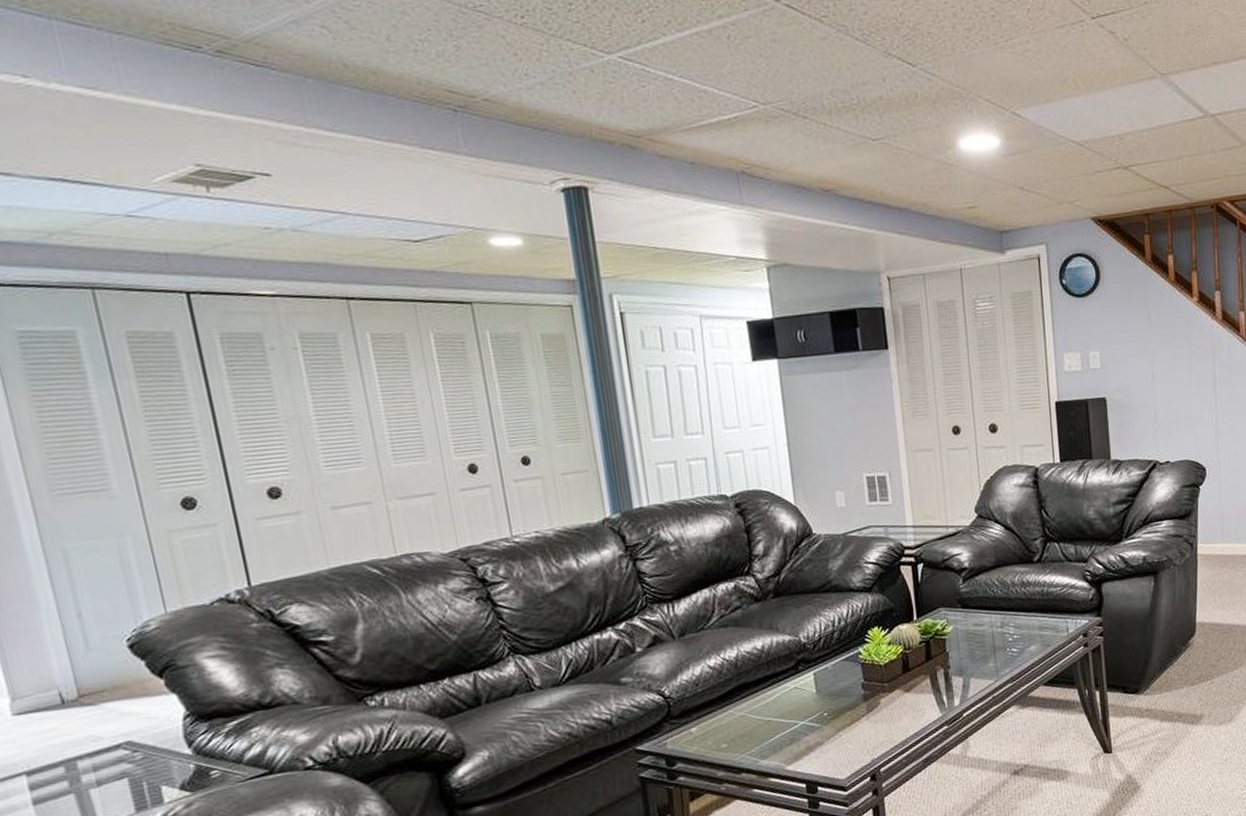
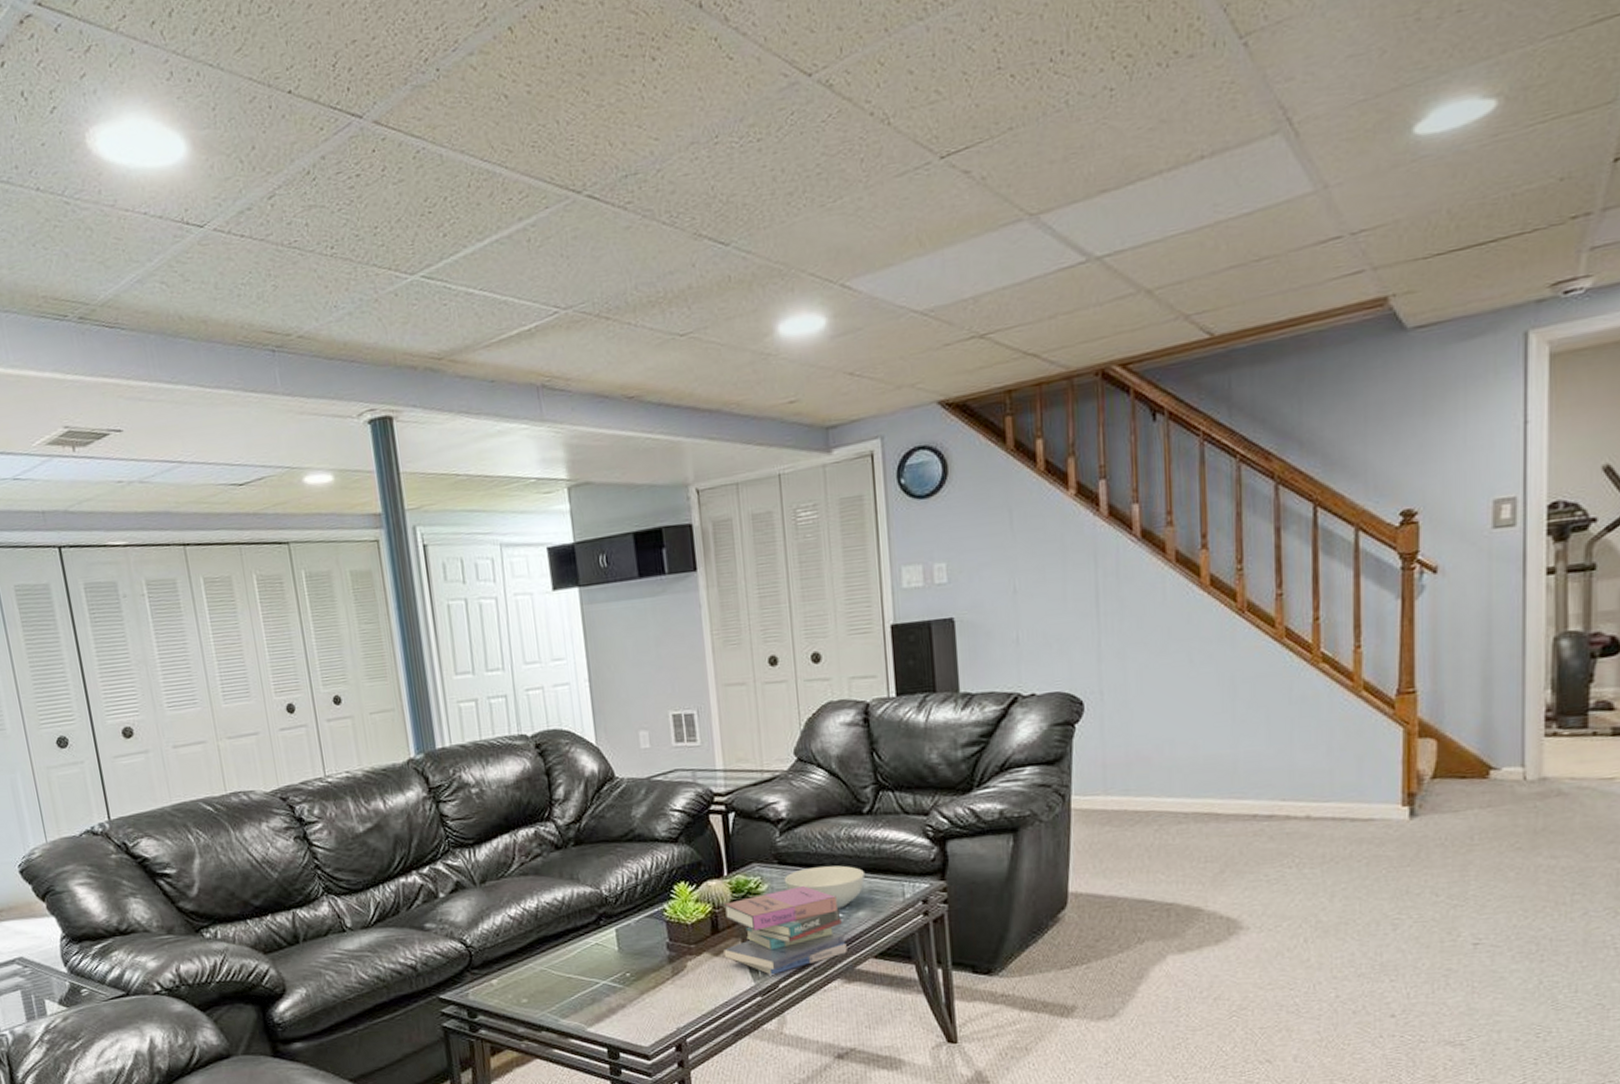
books: none [913,625,1021,706] -> present [723,885,847,975]
bowl: none [966,607,1036,645] -> present [783,865,866,909]

